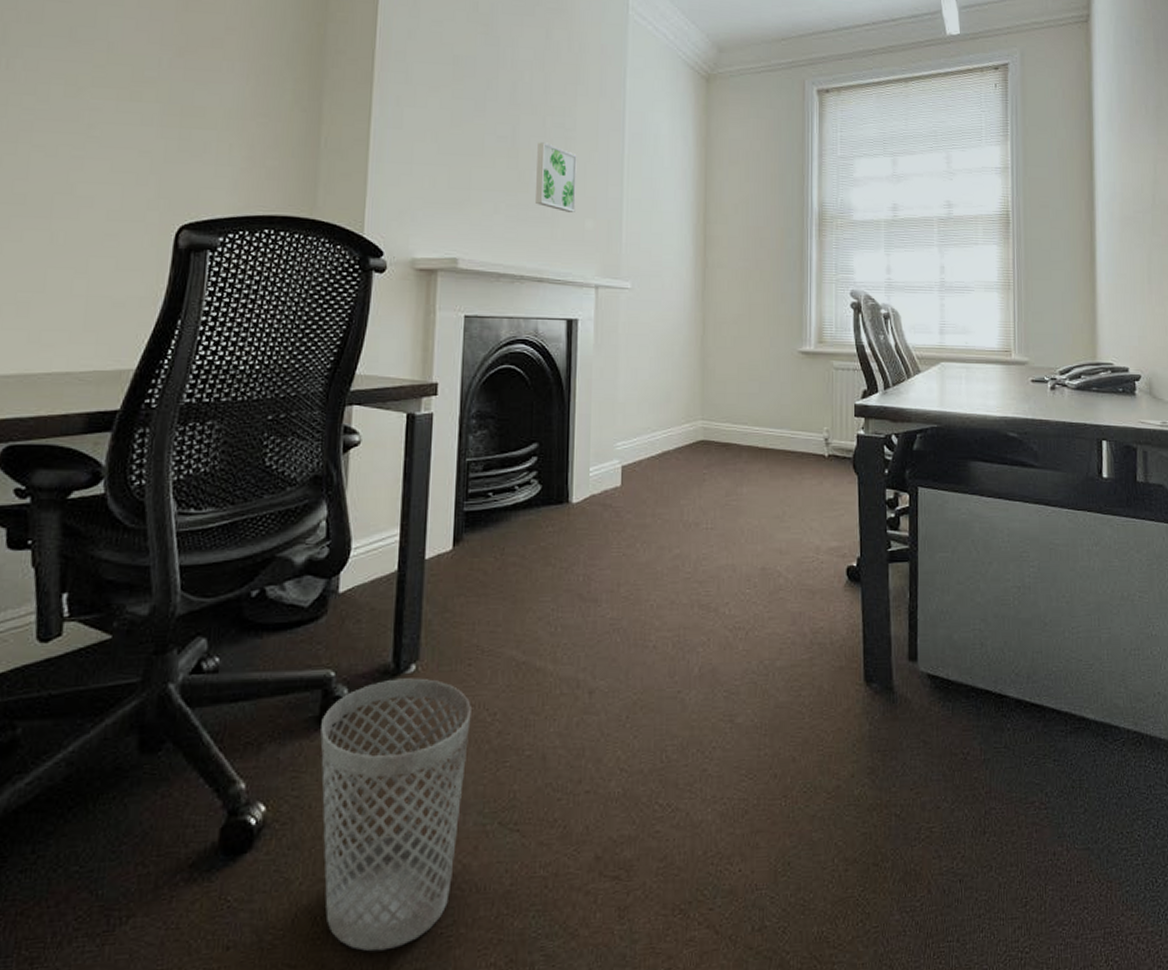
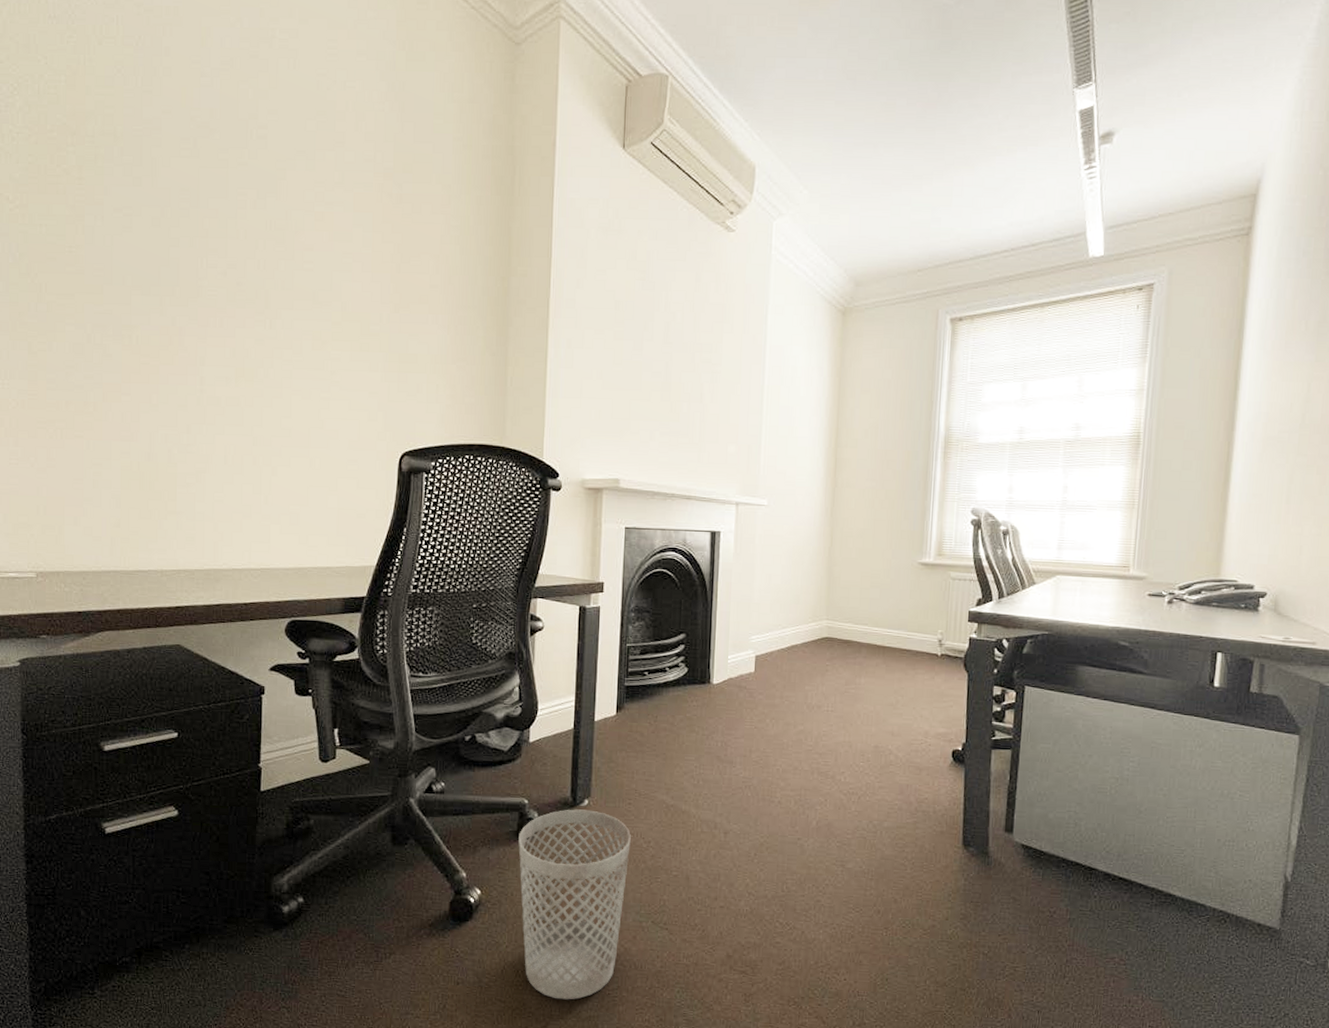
wall art: present [536,142,577,212] -> none [685,376,722,438]

